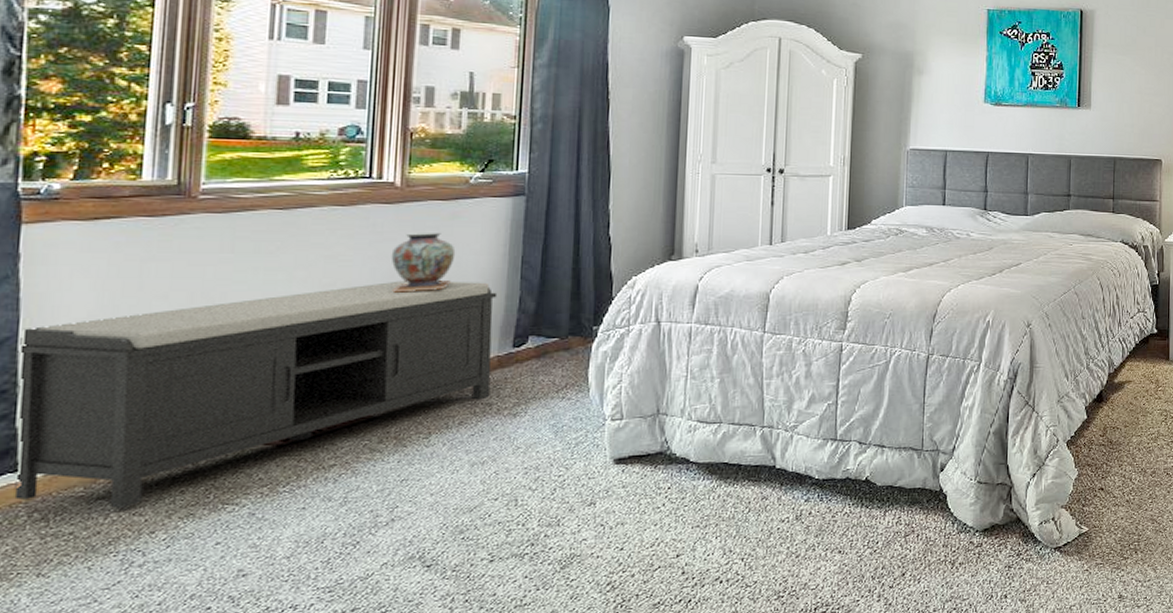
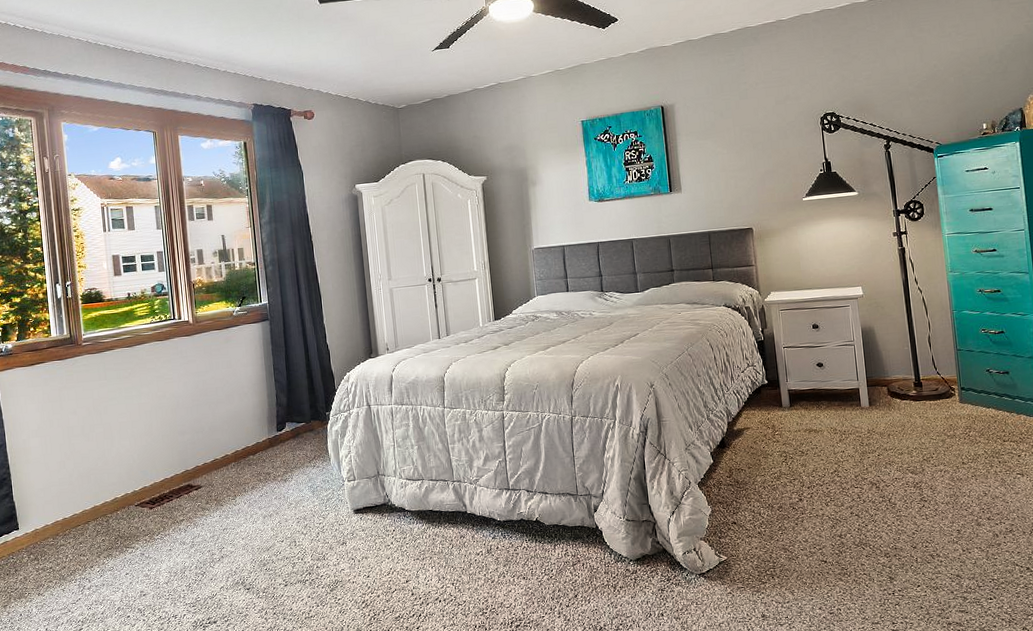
bench: present [14,281,498,509] -> none [7,386,268,552]
decorative vase: present [391,232,456,293] -> none [194,353,232,398]

